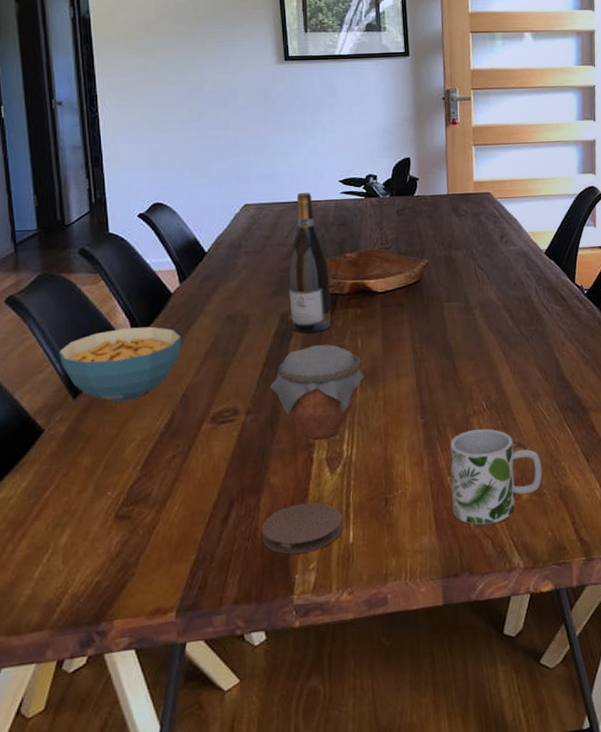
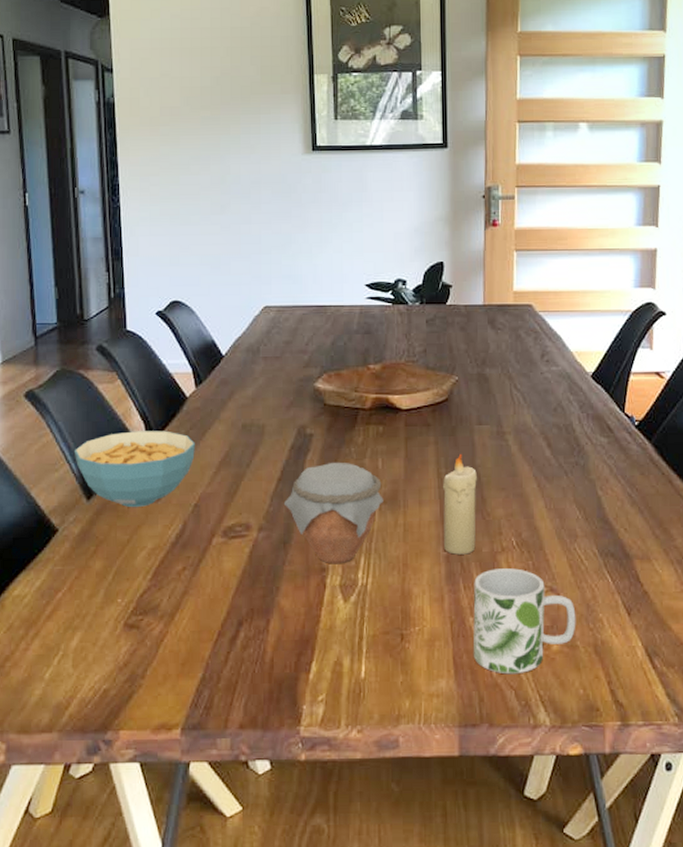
coaster: present [261,502,343,555] -> none [270,630,354,683]
wine bottle: present [288,192,331,334] -> none [307,295,351,449]
candle: none [418,329,450,421] -> present [443,453,477,555]

